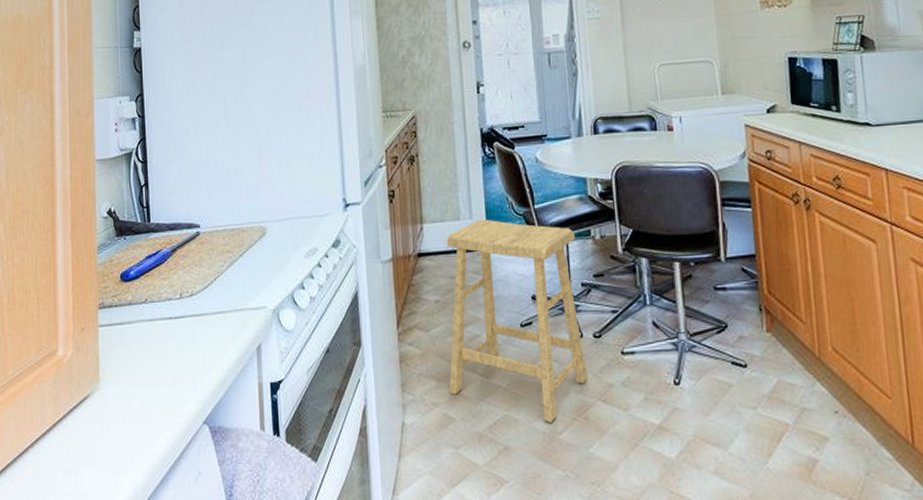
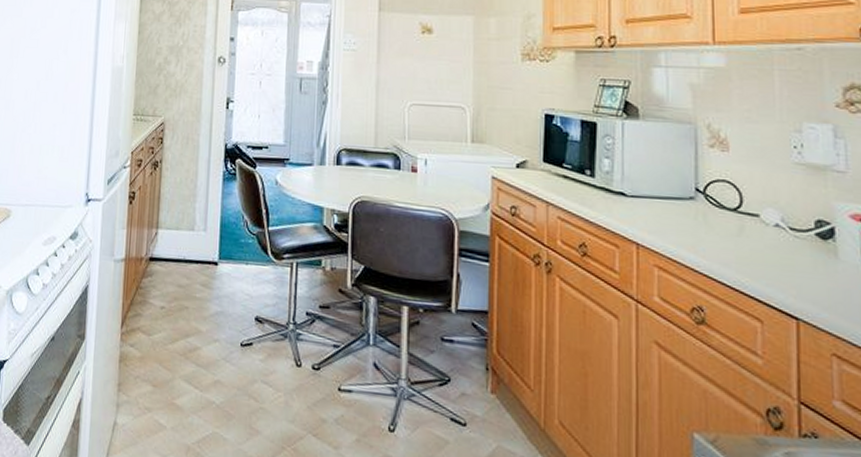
stool: present [446,219,589,424] -> none [163,233,305,449]

